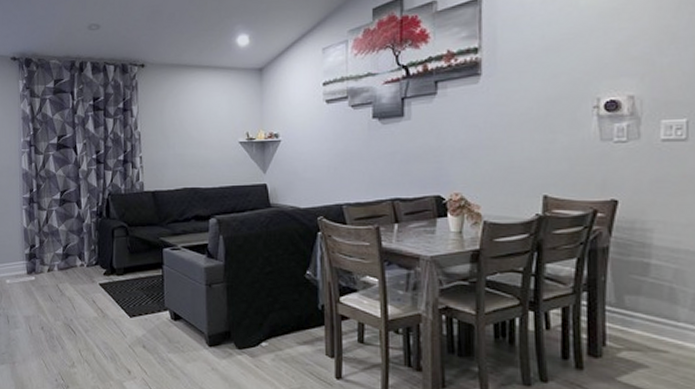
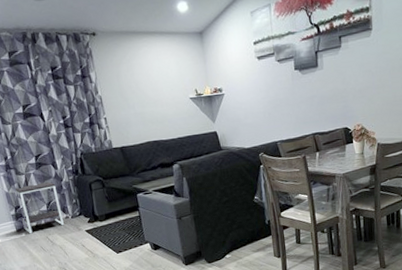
side table: none [34,221,77,279] -> present [14,181,64,234]

